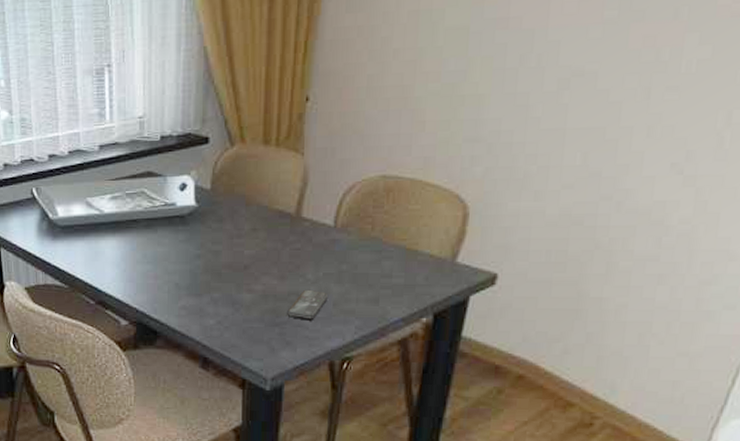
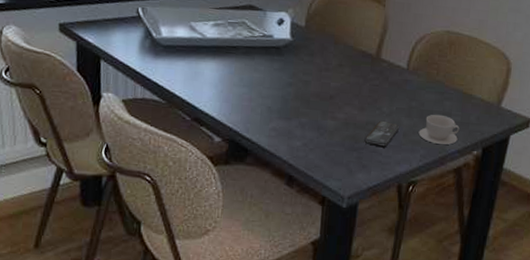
teacup: none [352,277,404,312] -> present [418,114,460,145]

